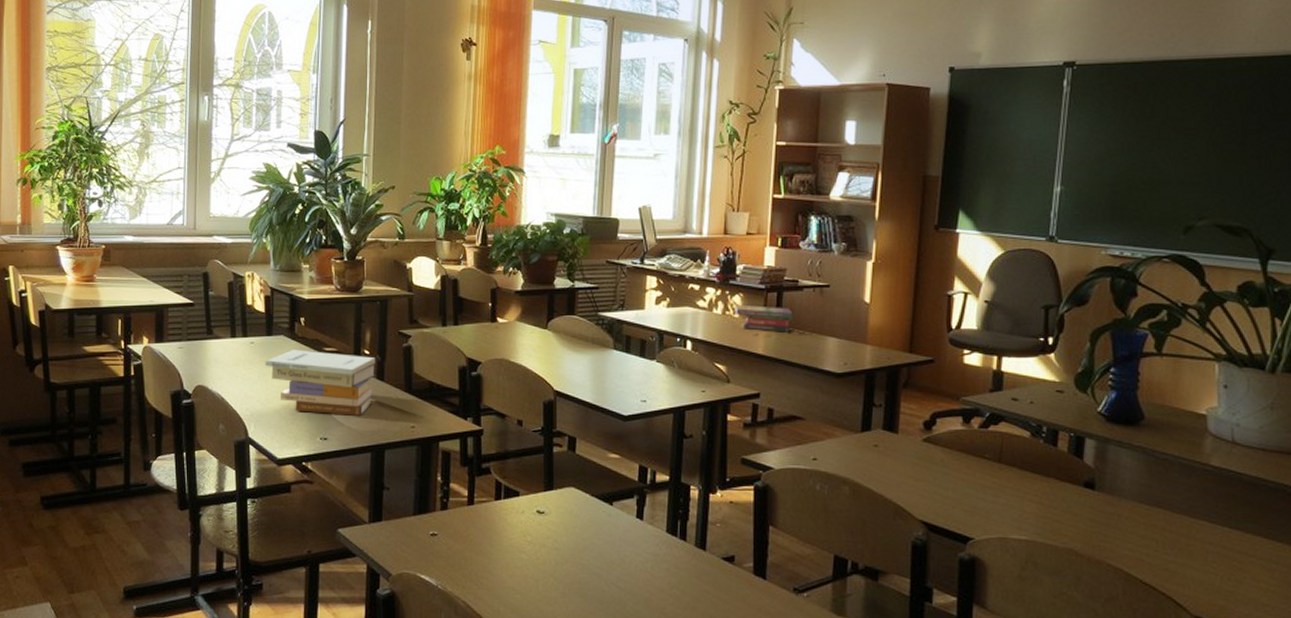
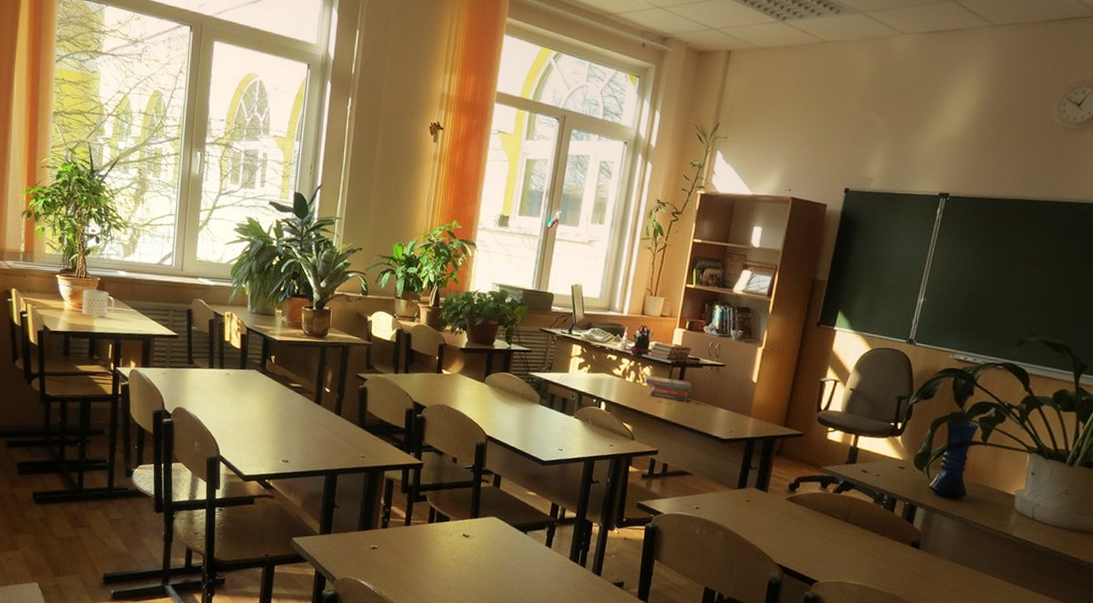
mug: none [86,259,123,289] -> present [82,289,115,317]
books: present [265,349,376,417] -> none [238,383,335,445]

